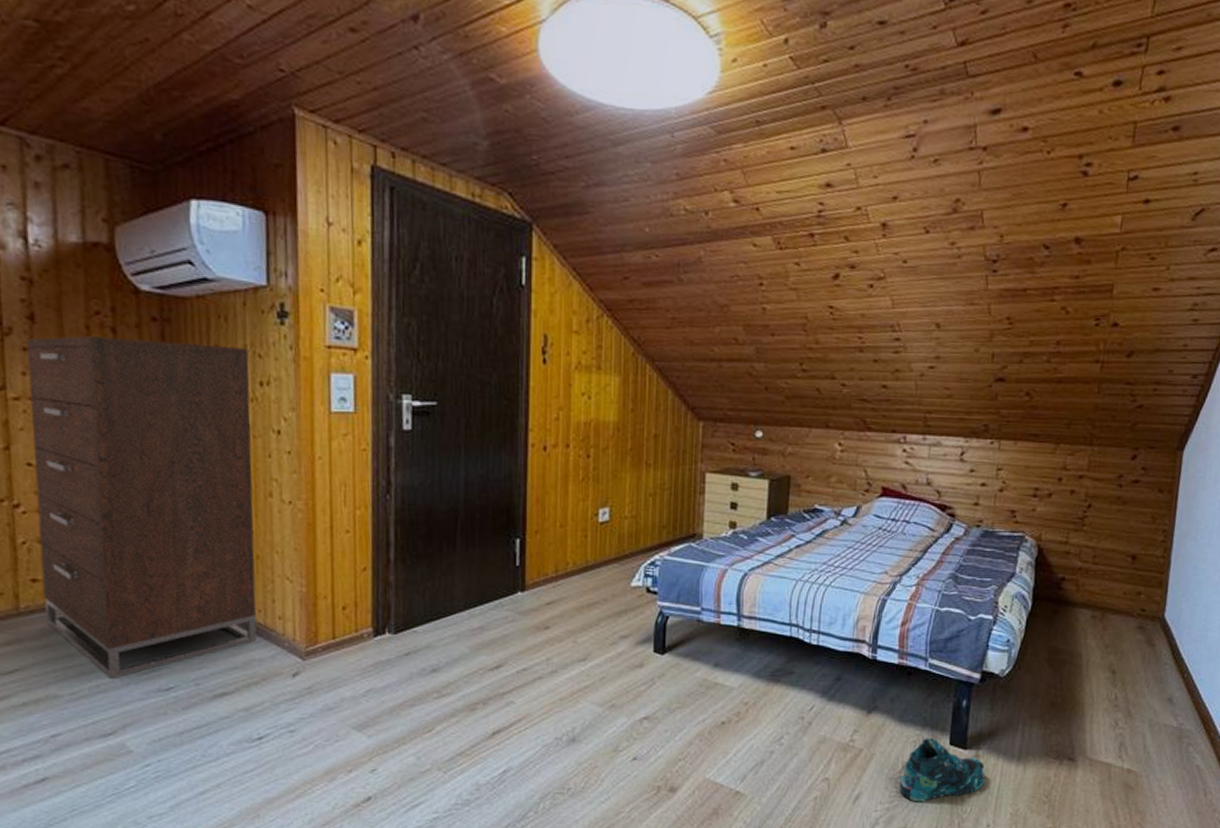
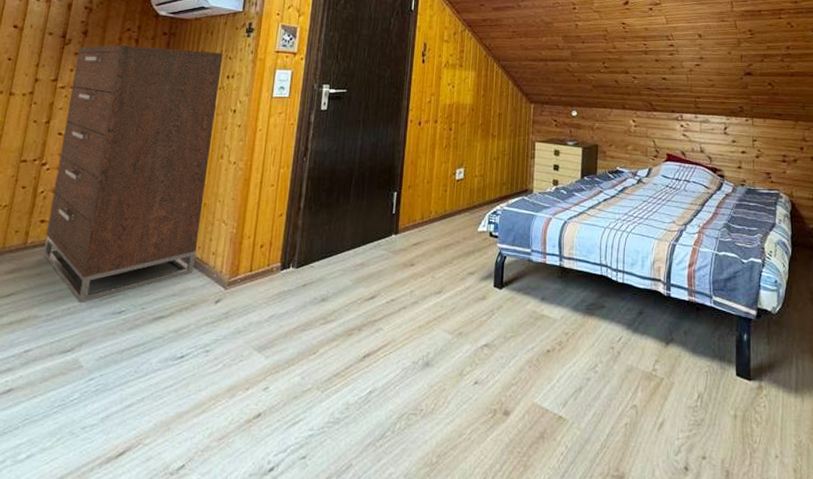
shoe: present [899,738,986,802] -> none [696,369,769,431]

